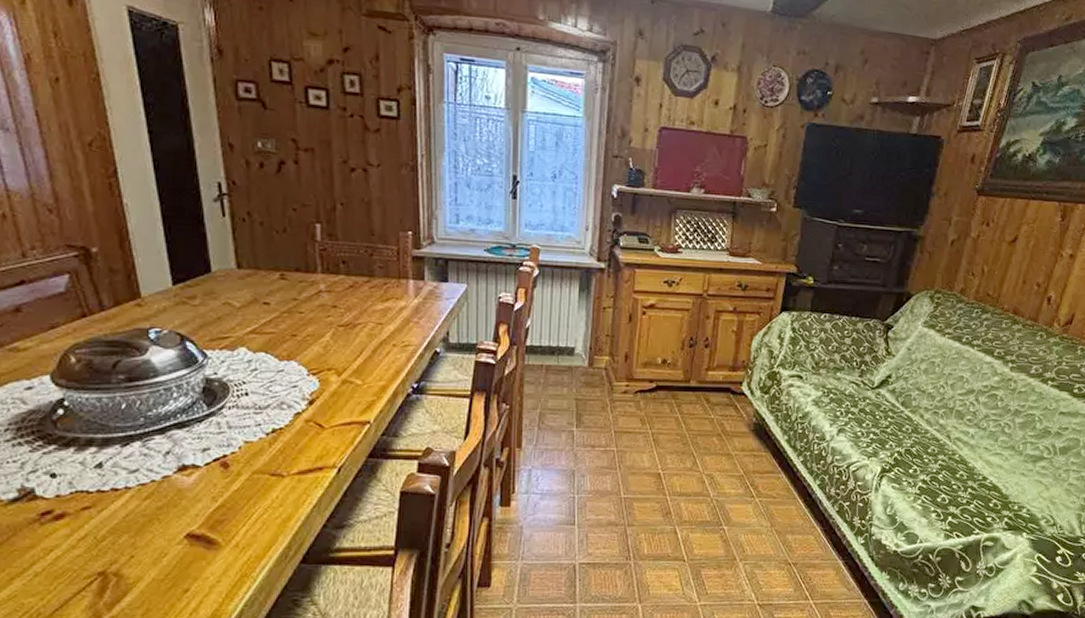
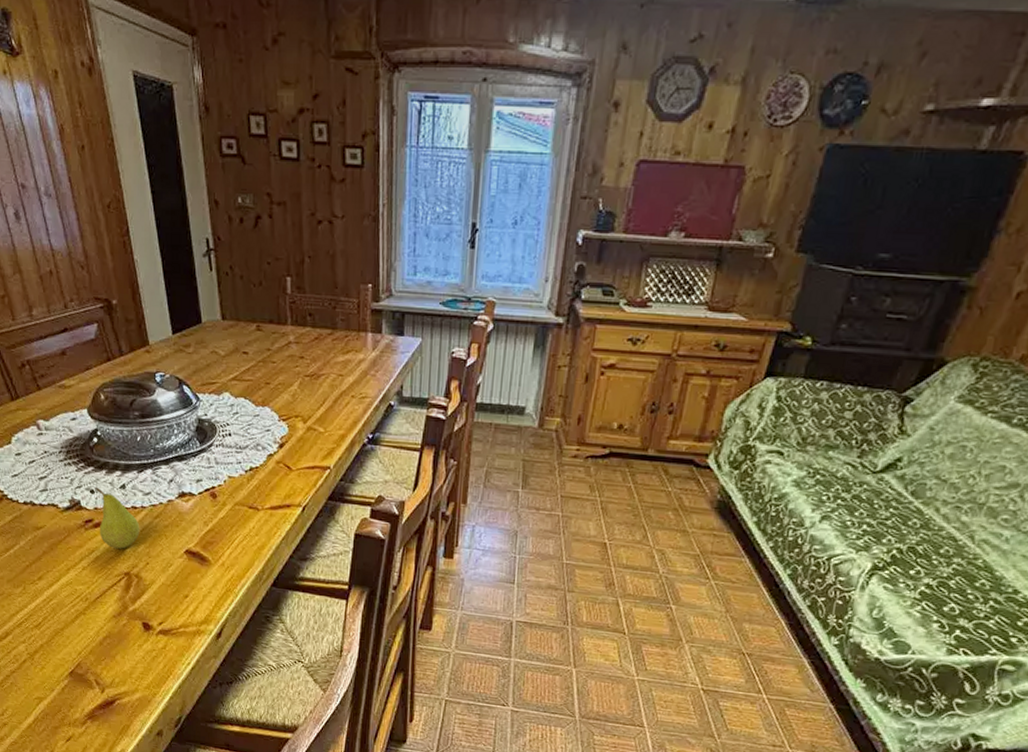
fruit: none [57,469,123,543] -> present [95,486,140,549]

